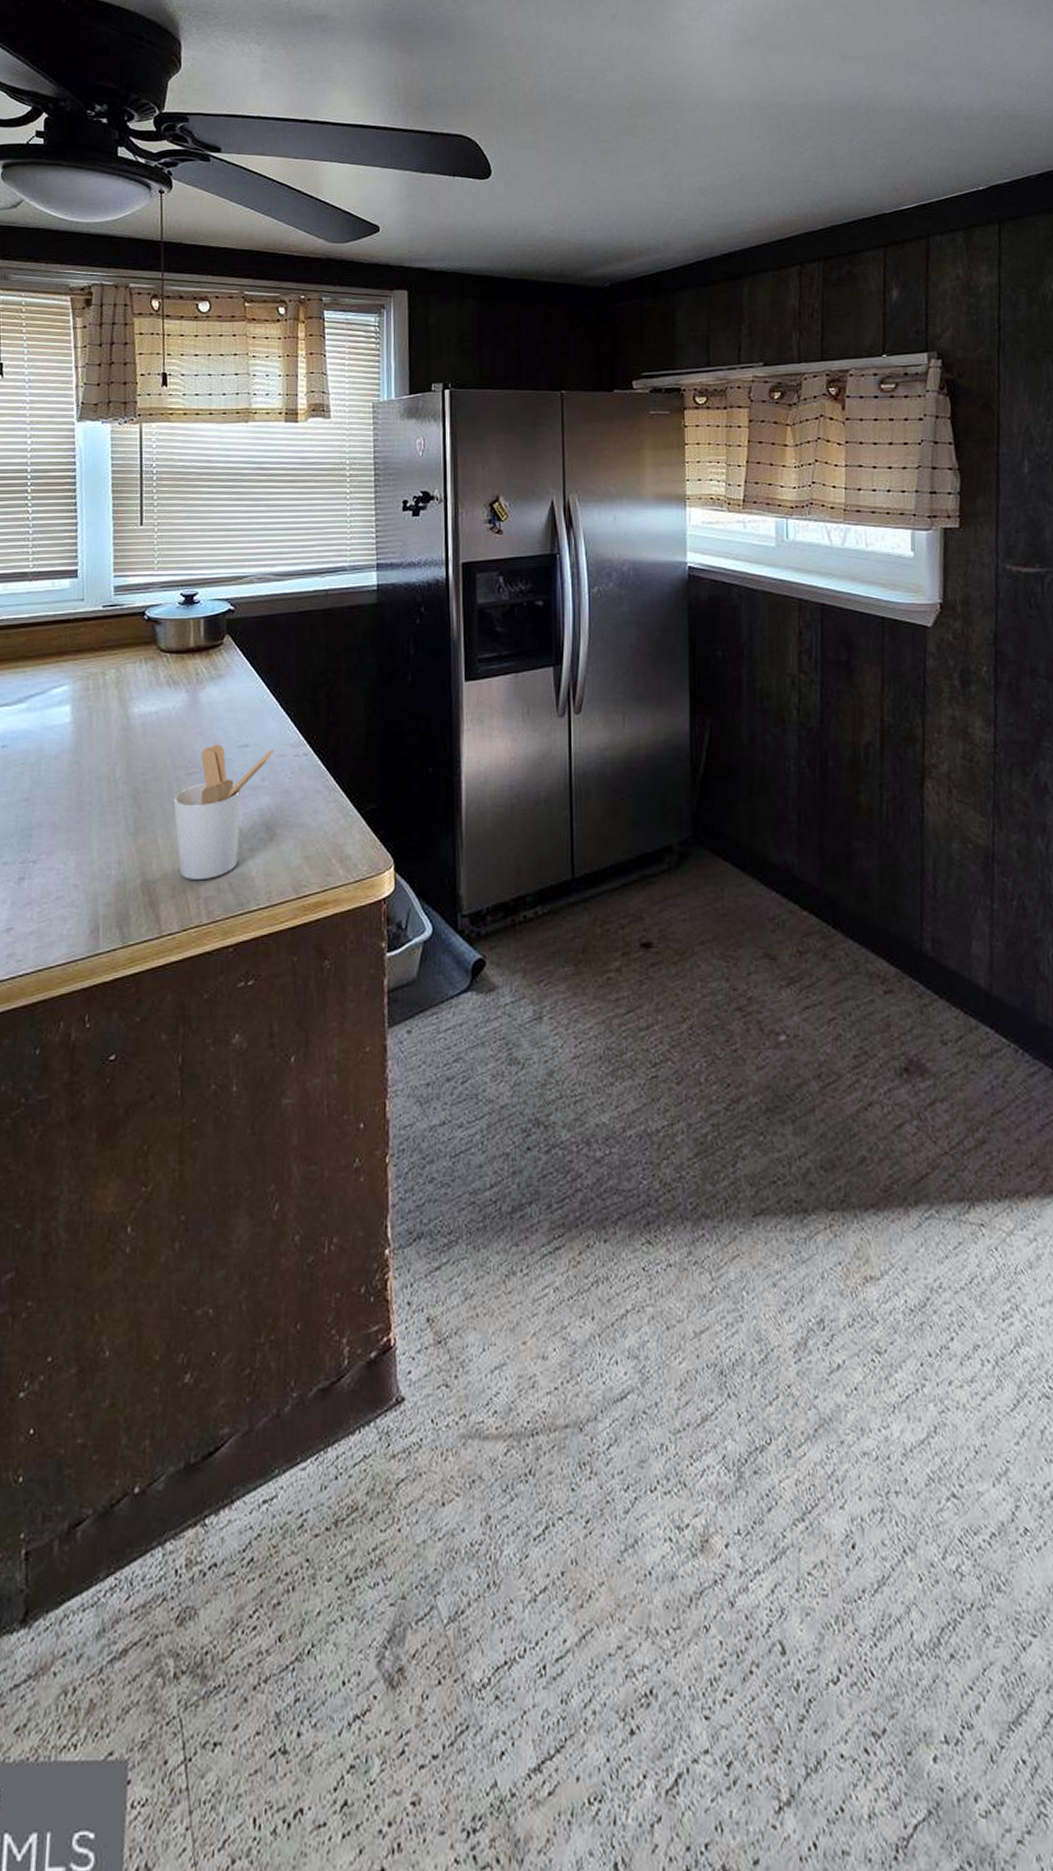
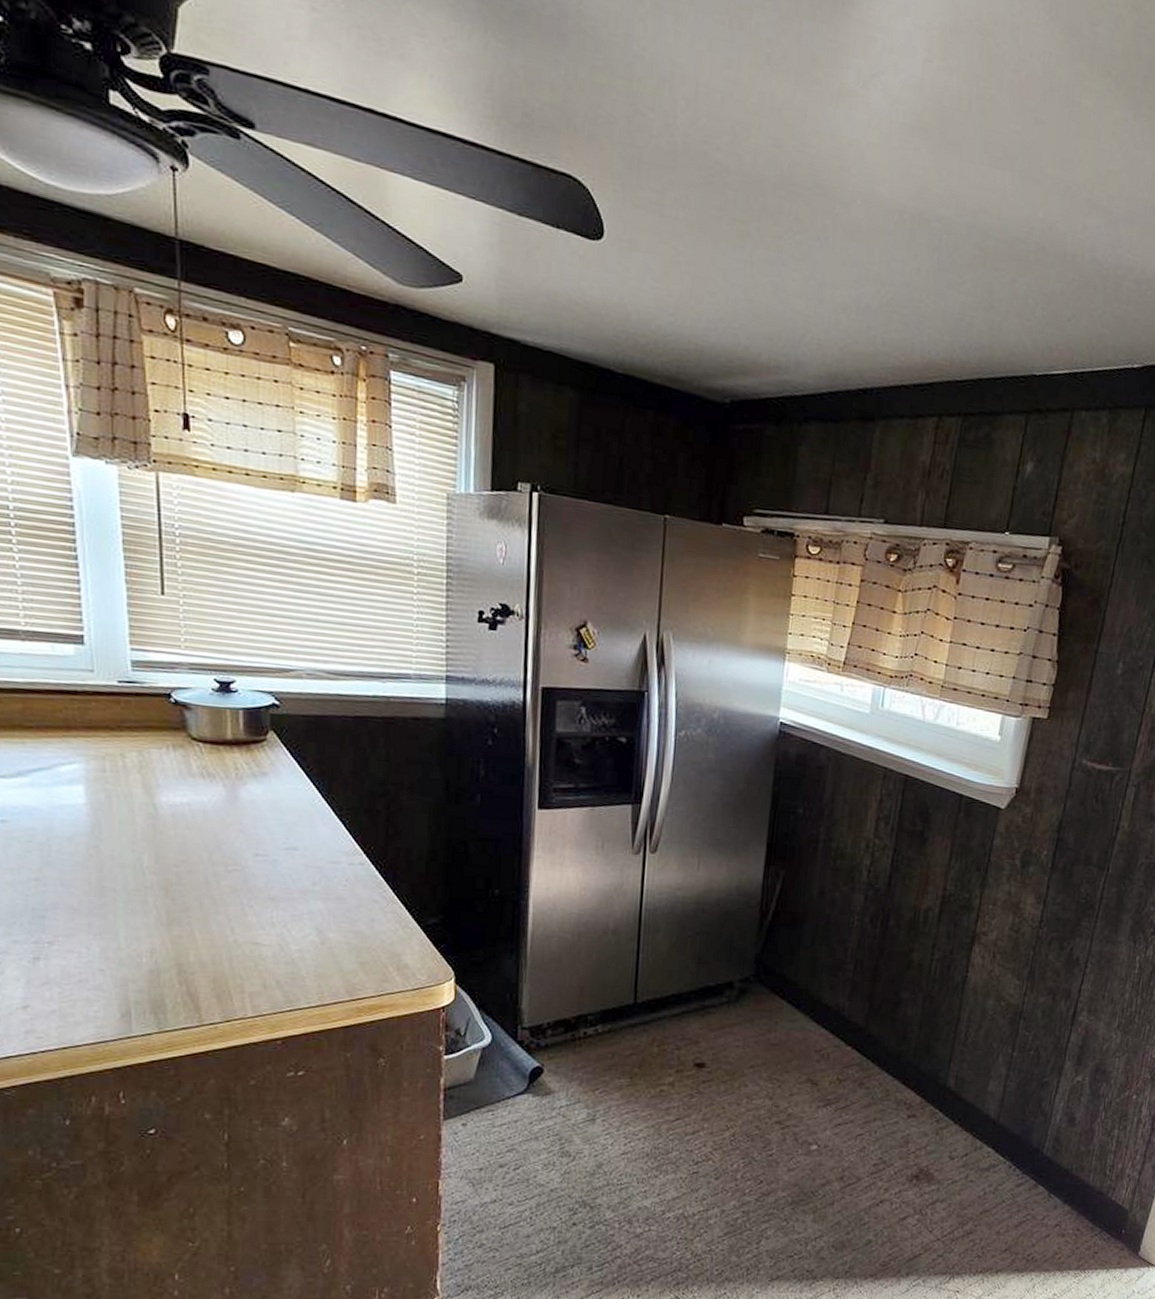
utensil holder: present [173,744,273,879] -> none [212,843,326,975]

